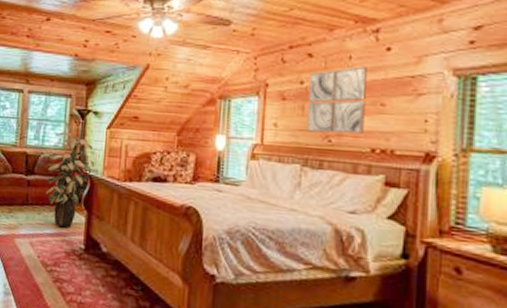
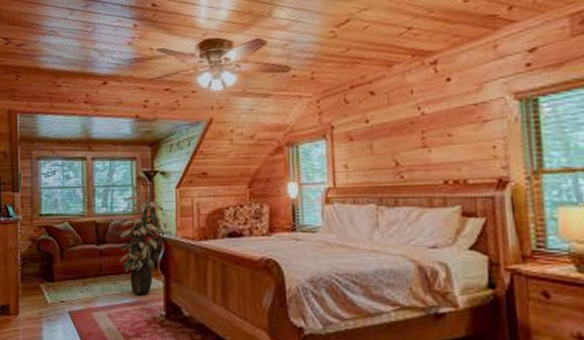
wall art: present [306,66,367,134] -> none [374,99,434,170]

